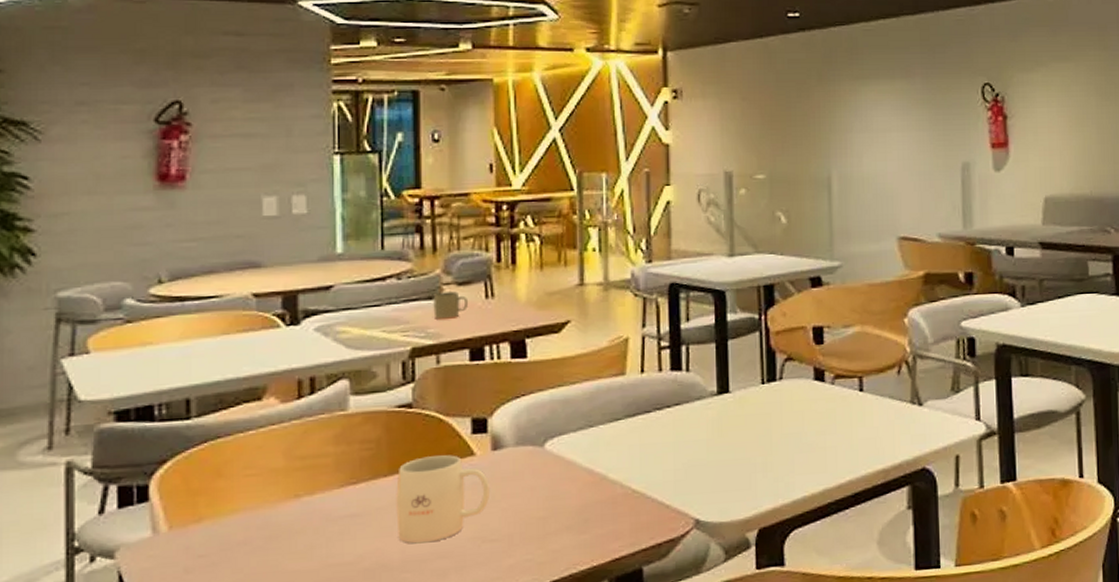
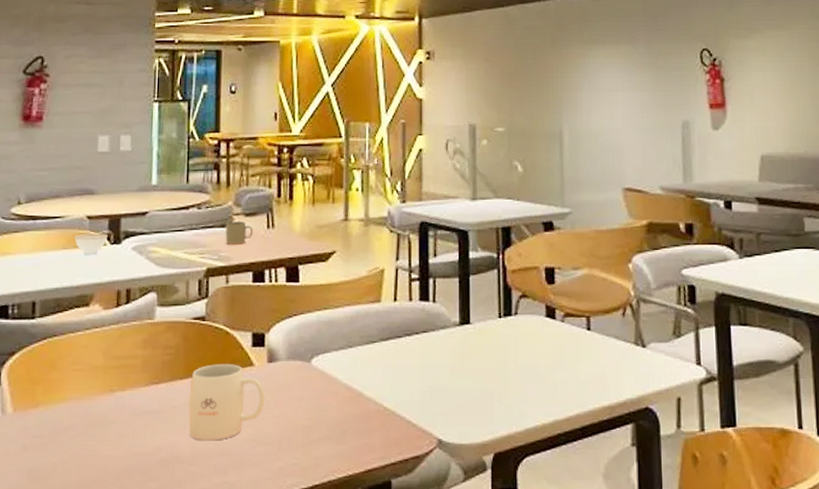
bowl: none [238,313,282,341] -> present [74,233,108,255]

